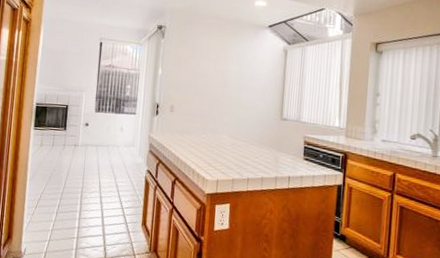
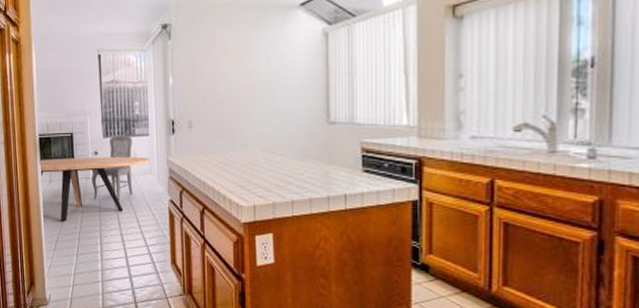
dining table: none [33,125,134,182] -> present [40,156,150,222]
dining chair: none [80,111,121,167] -> present [91,135,133,200]

